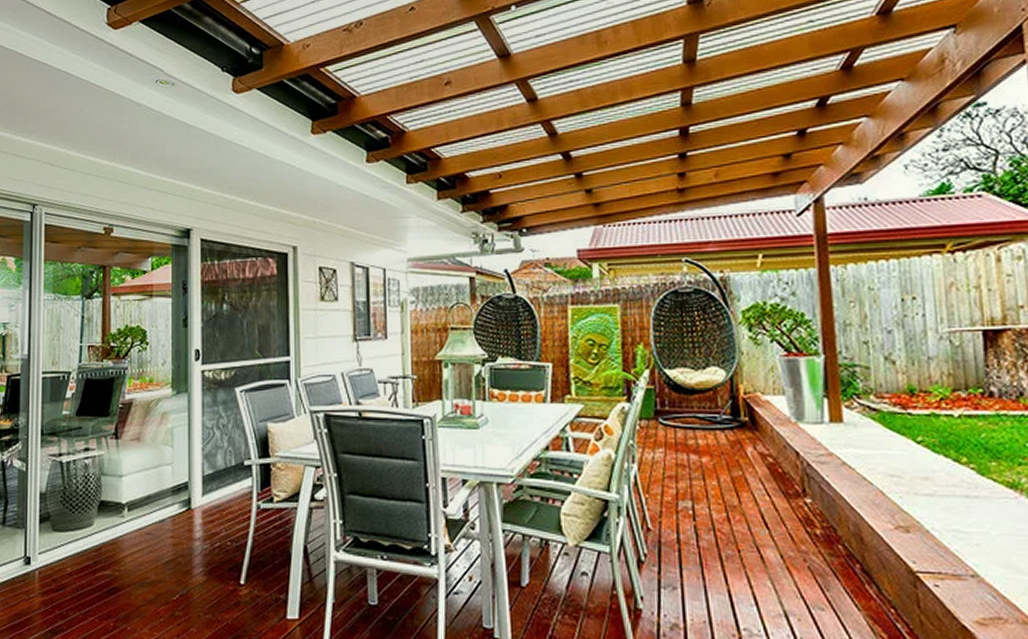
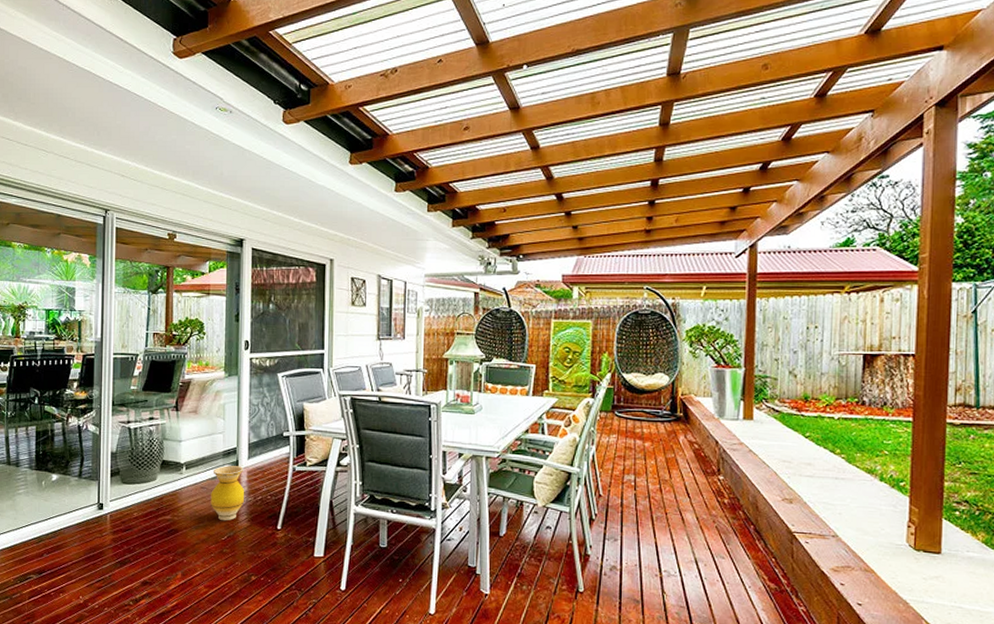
vase: none [158,505,200,575] -> present [211,465,245,521]

